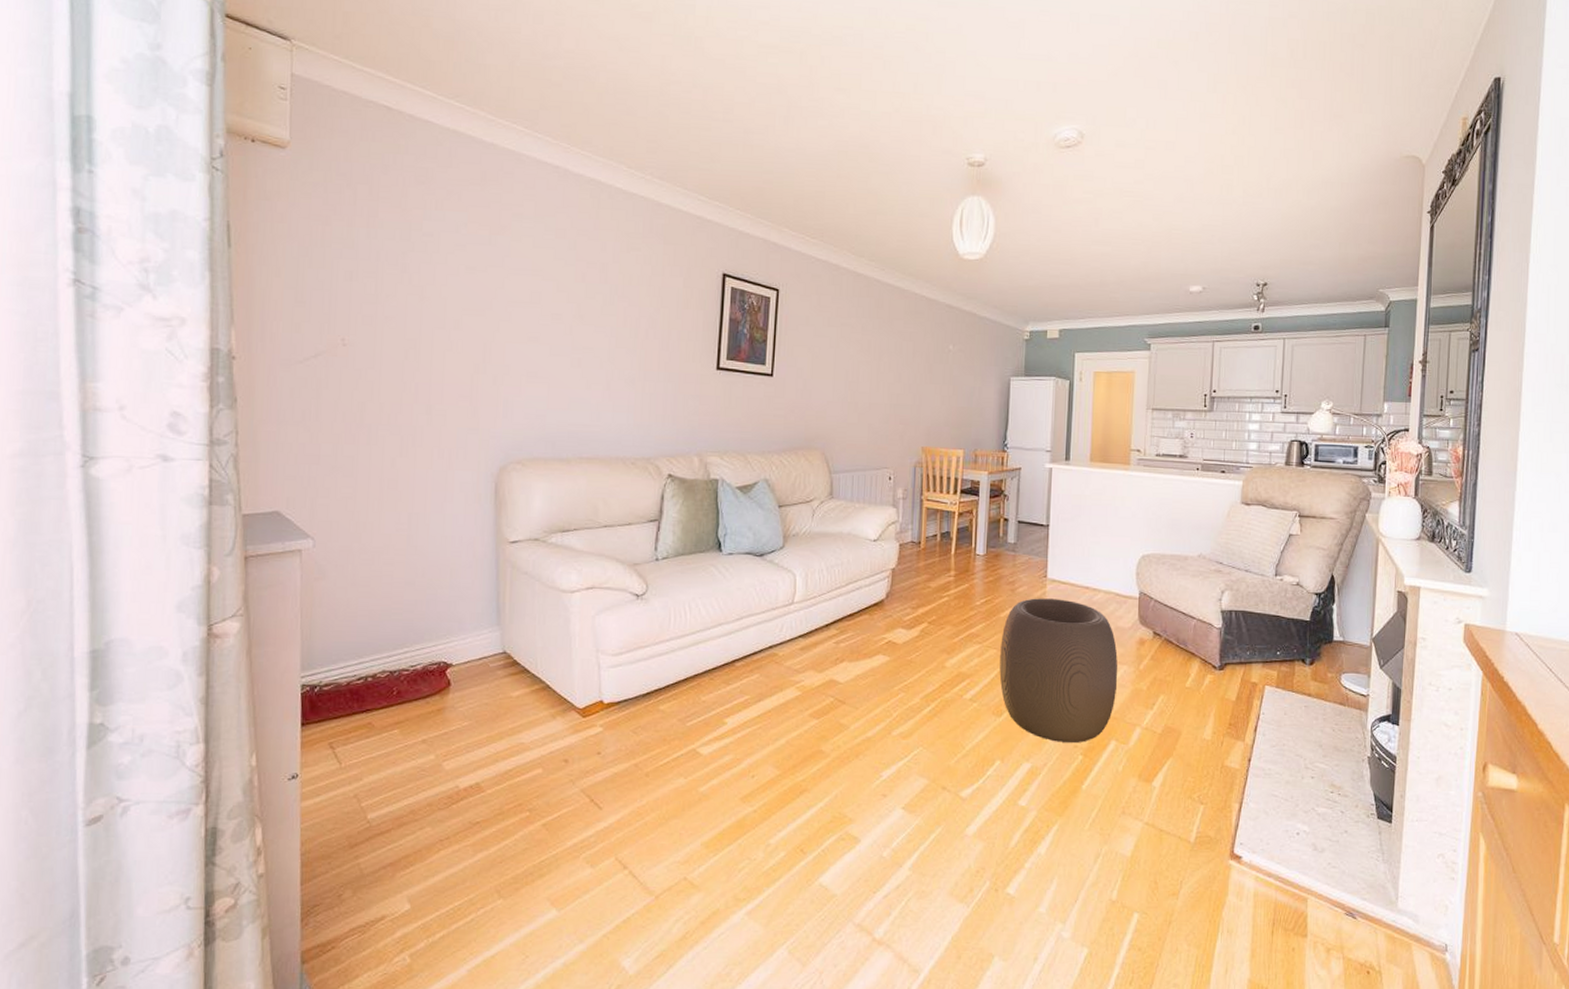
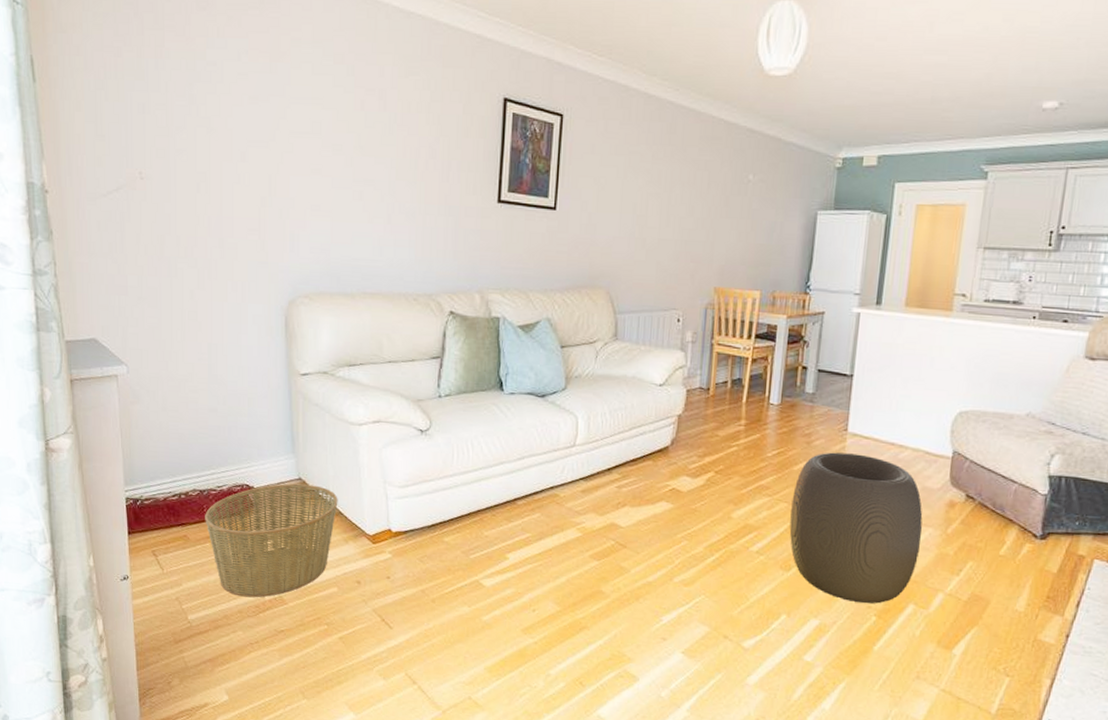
basket: none [394,658,546,788] -> present [205,483,338,598]

